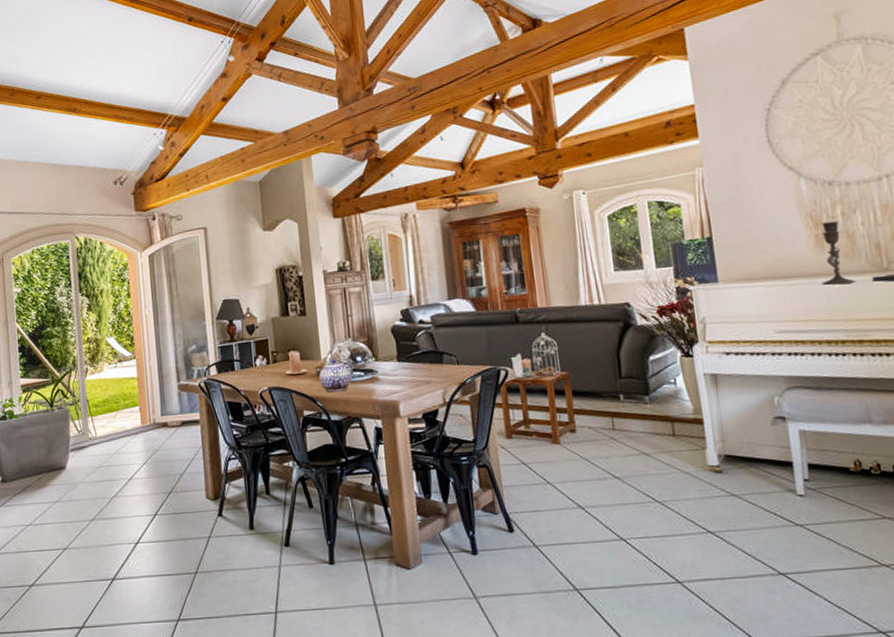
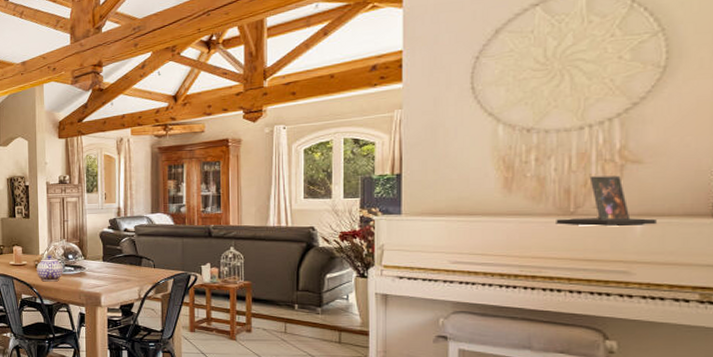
candlestick: present [821,220,857,286] -> none [503,165,540,225]

